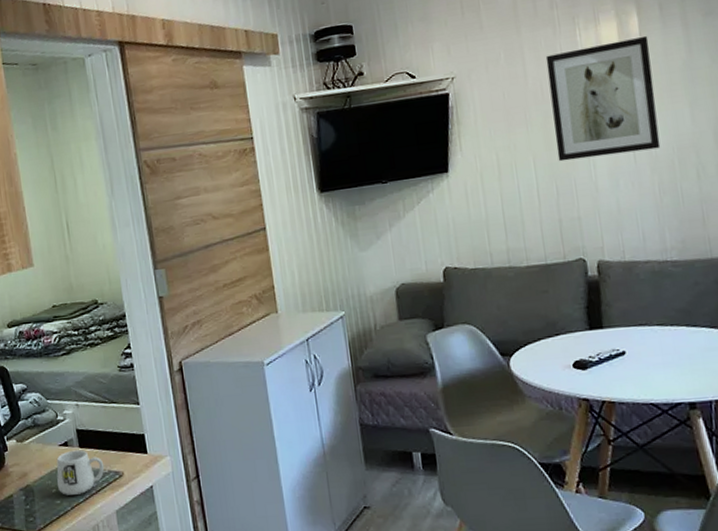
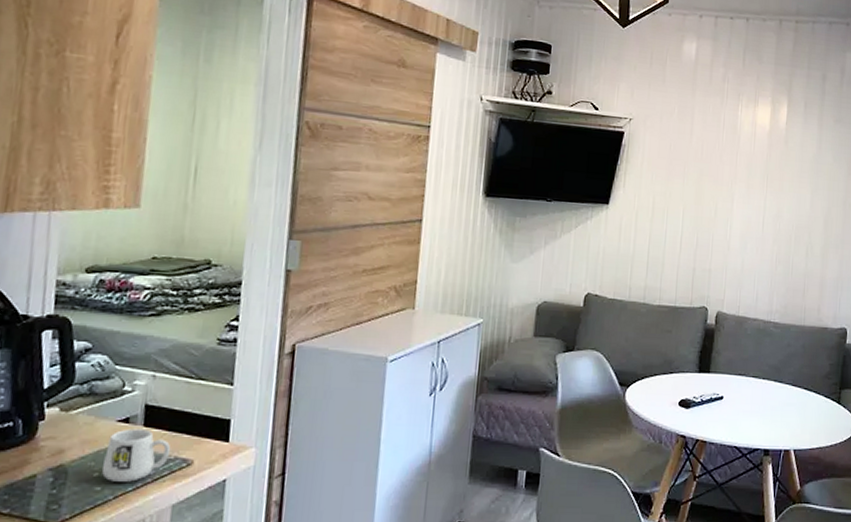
wall art: present [545,35,661,162] -> none [703,121,792,224]

